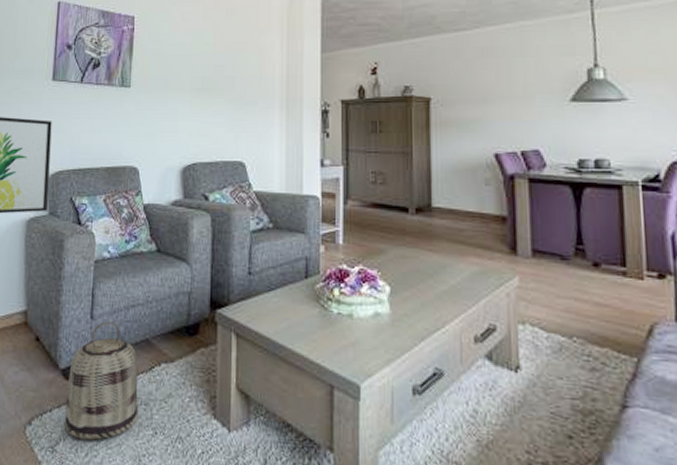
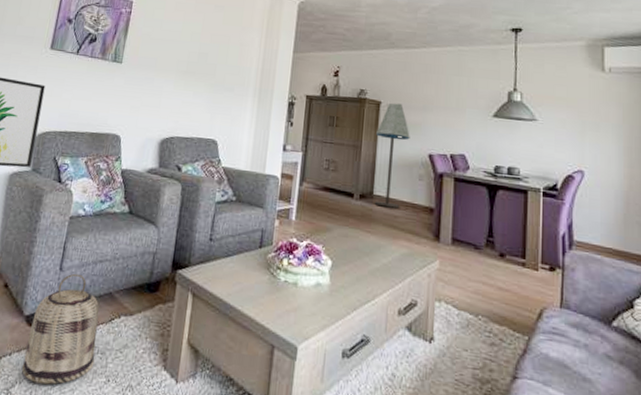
floor lamp: none [428,97,470,221] -> present [374,103,410,209]

